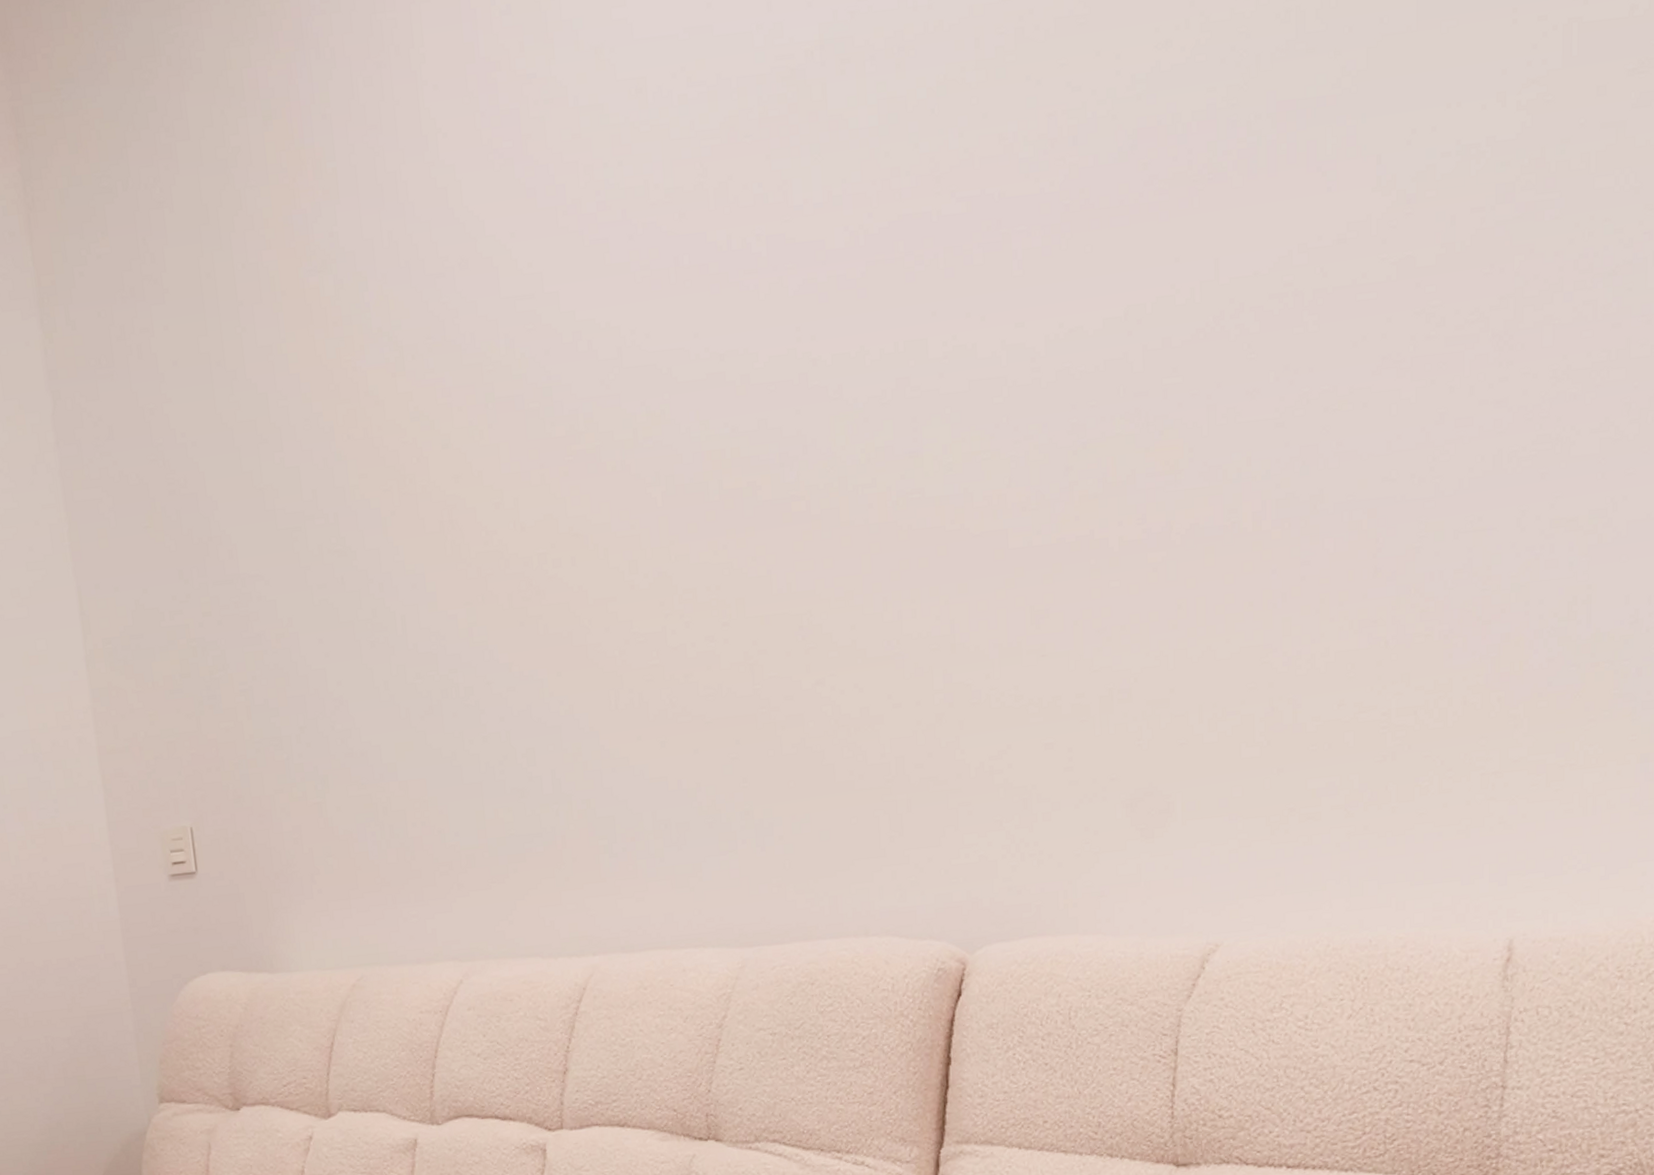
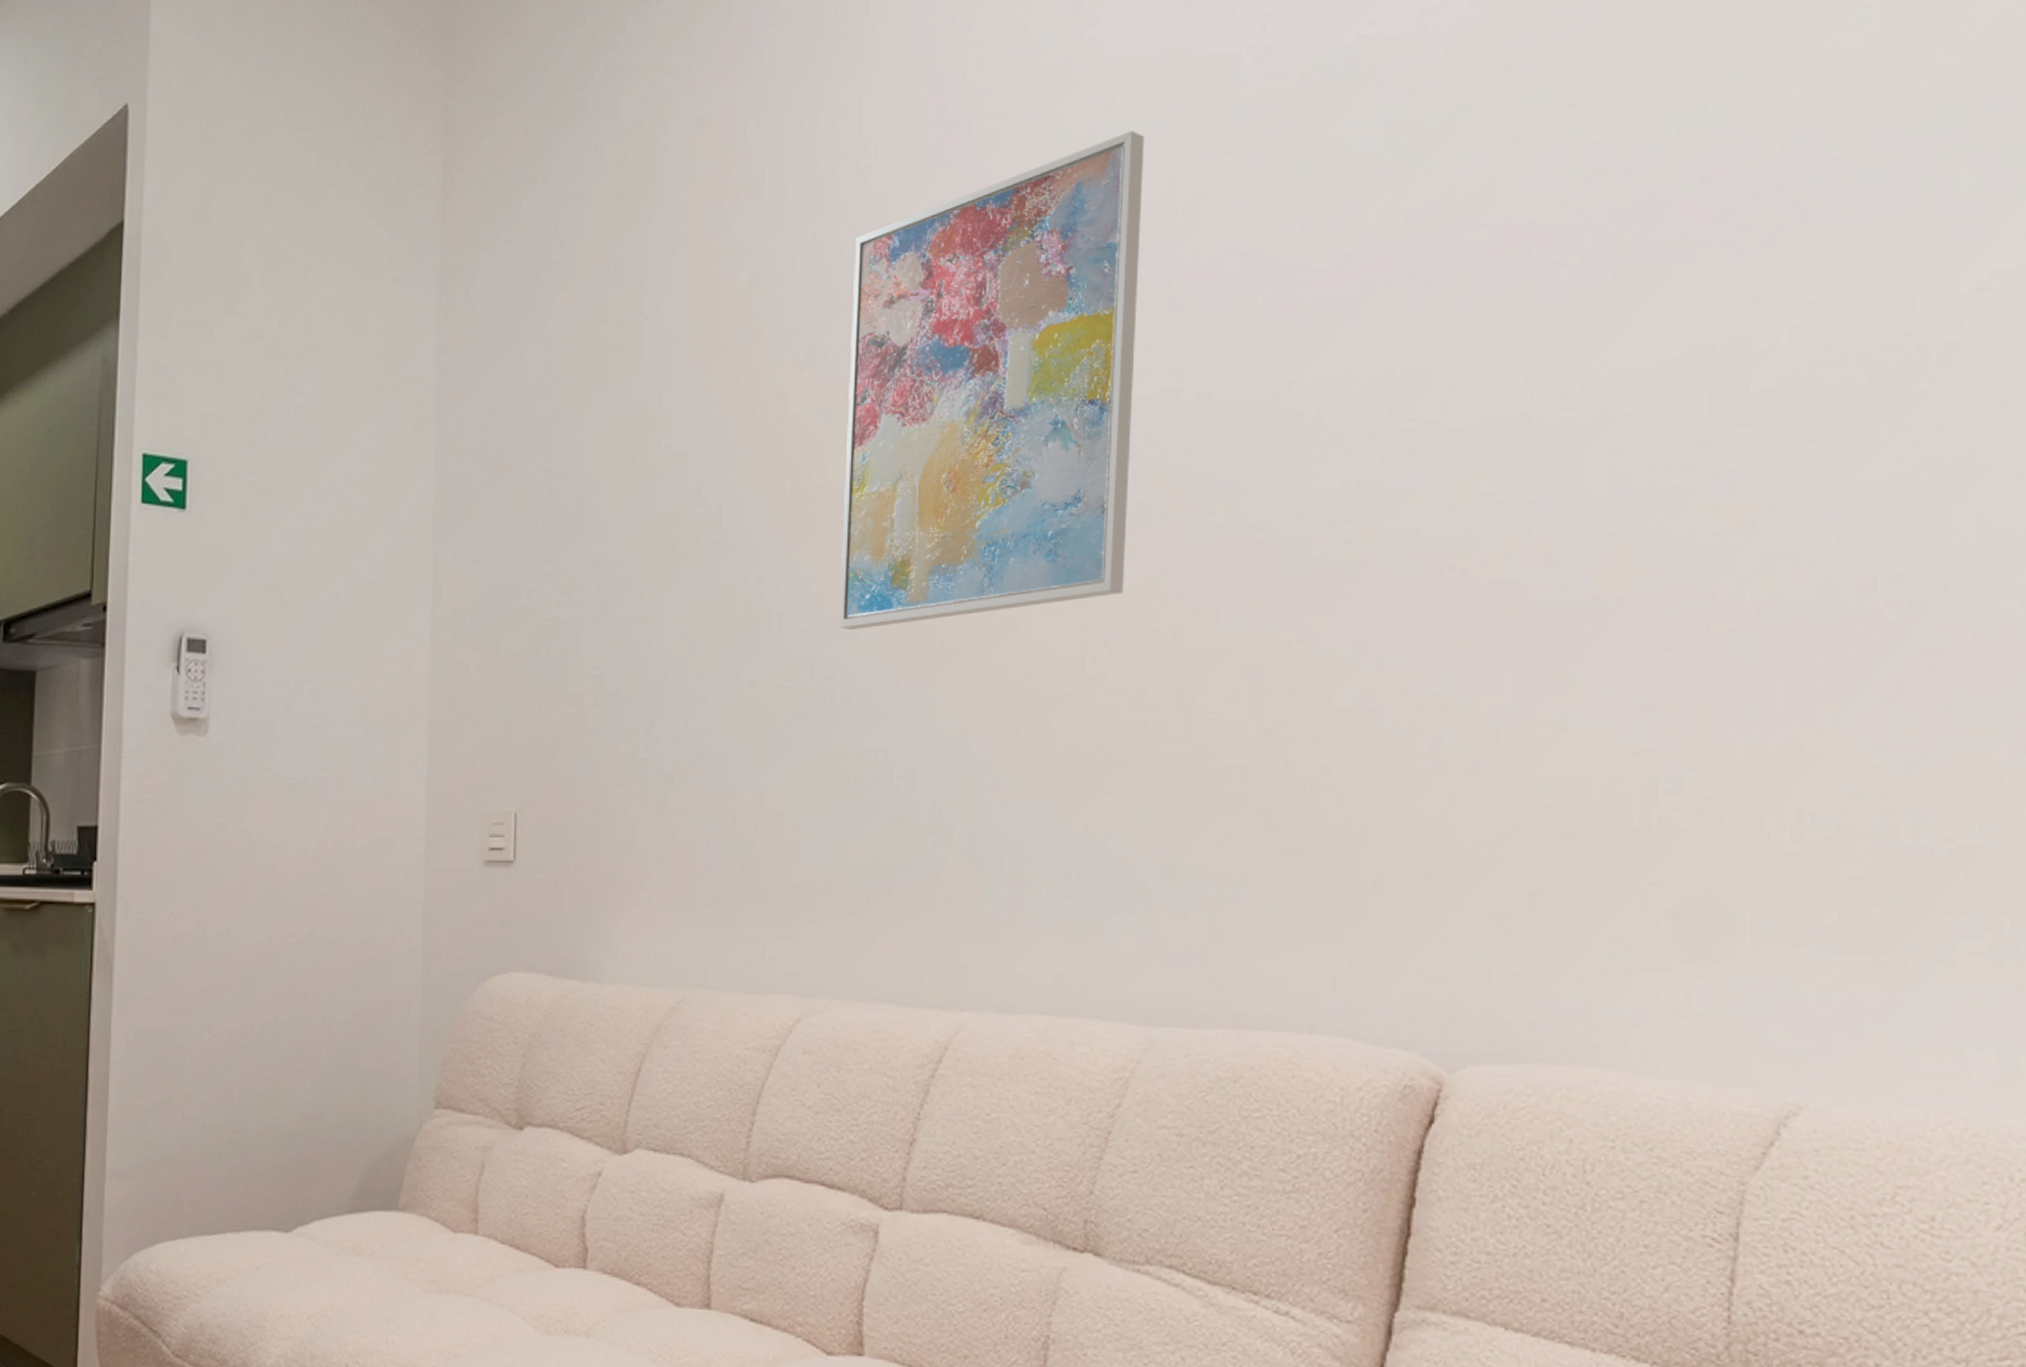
wall art: none [428,115,693,625] -> present [839,130,1145,631]

